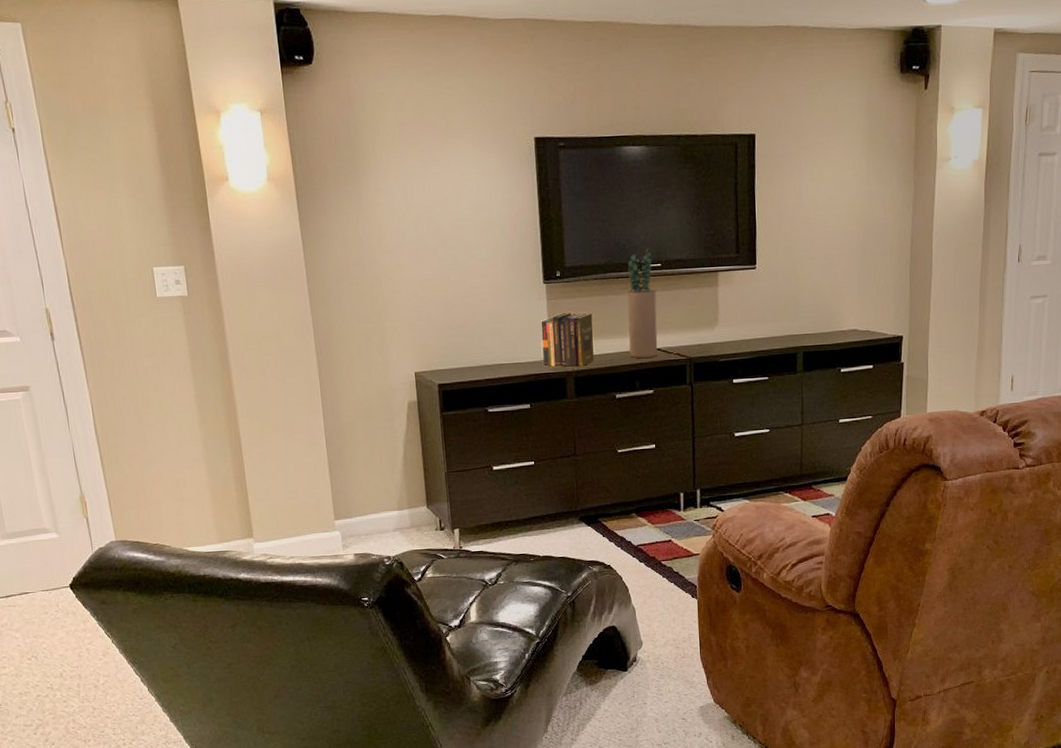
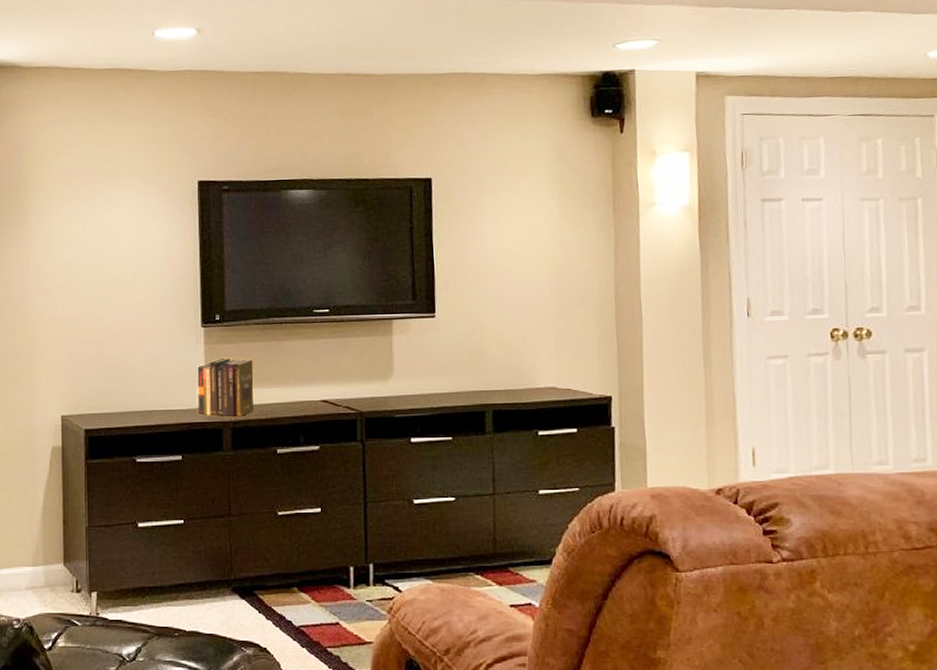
vase: present [627,241,658,359] -> none [291,286,325,411]

